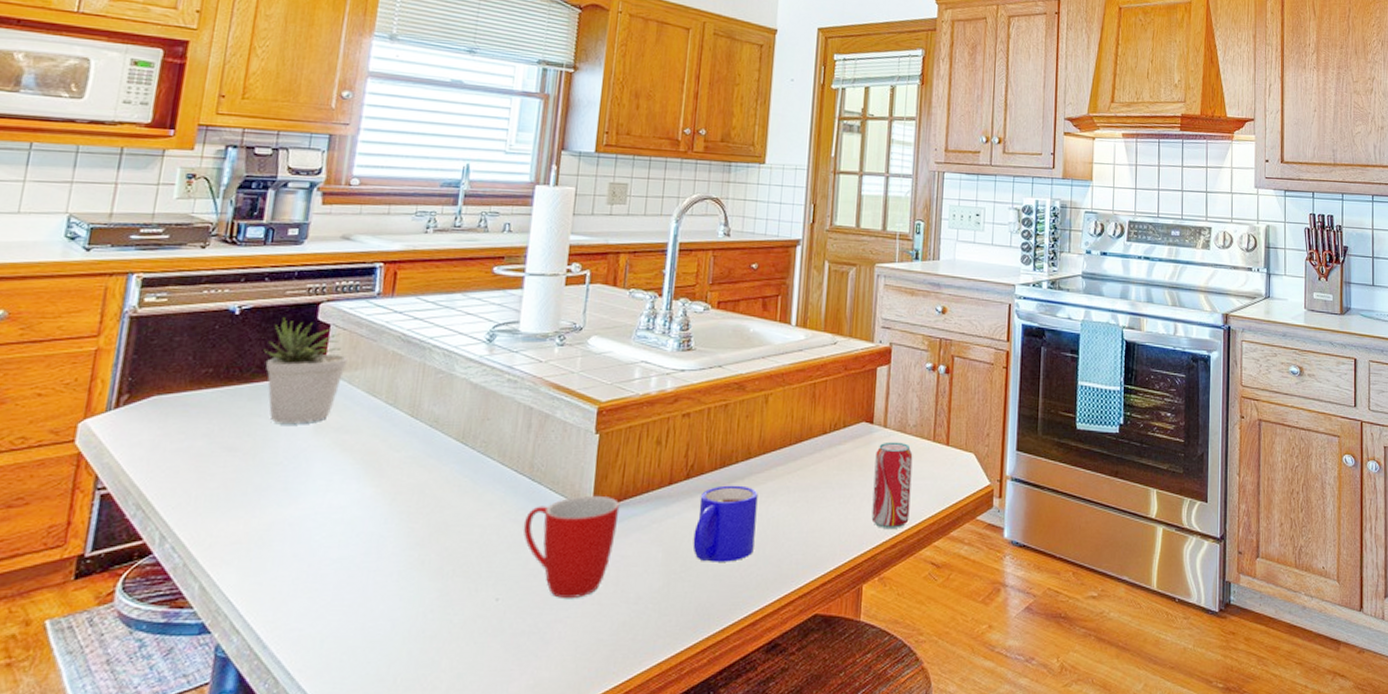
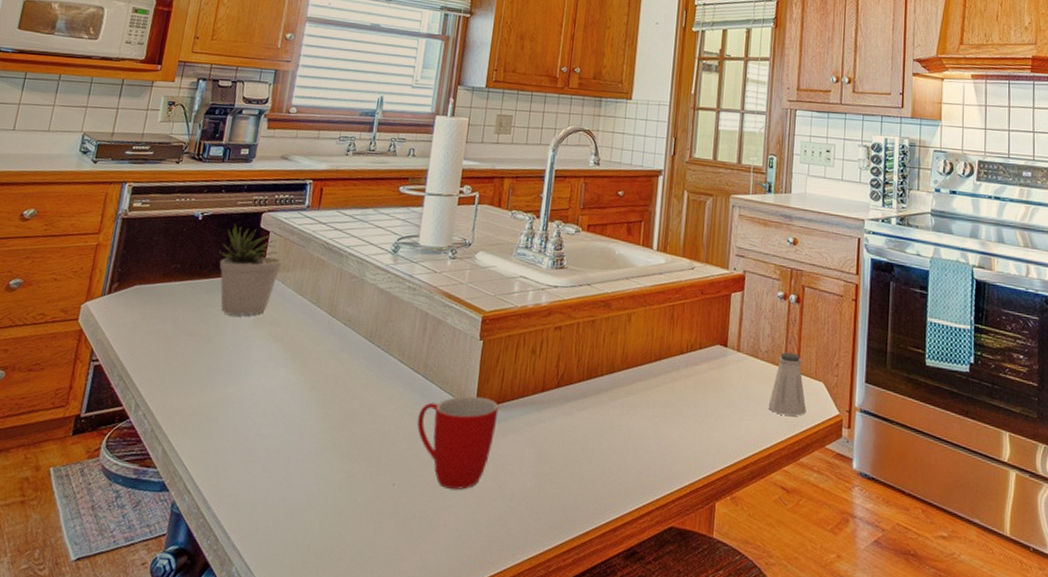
mug: present [692,485,758,562] -> none [561,396,621,469]
beverage can: present [871,442,913,528] -> none [724,365,765,450]
saltshaker: none [917,425,957,489] -> present [768,352,806,416]

